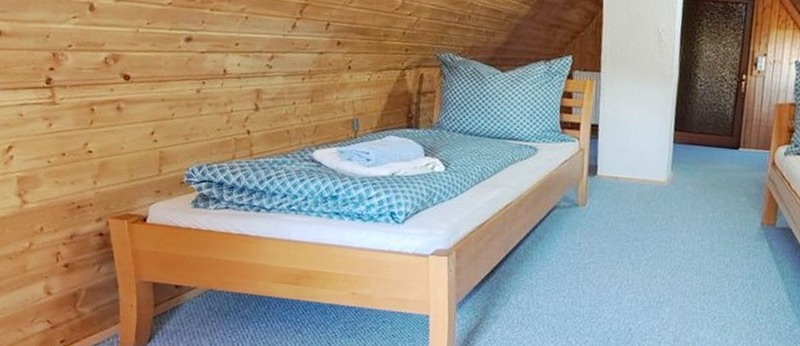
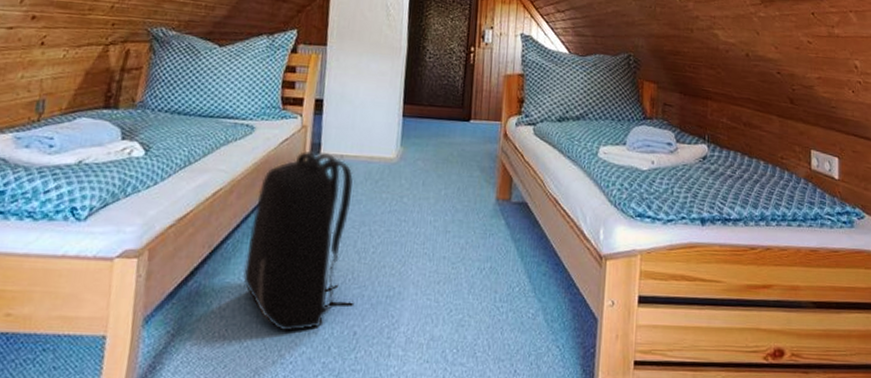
backpack: none [533,172,630,324] -> present [242,150,355,332]

